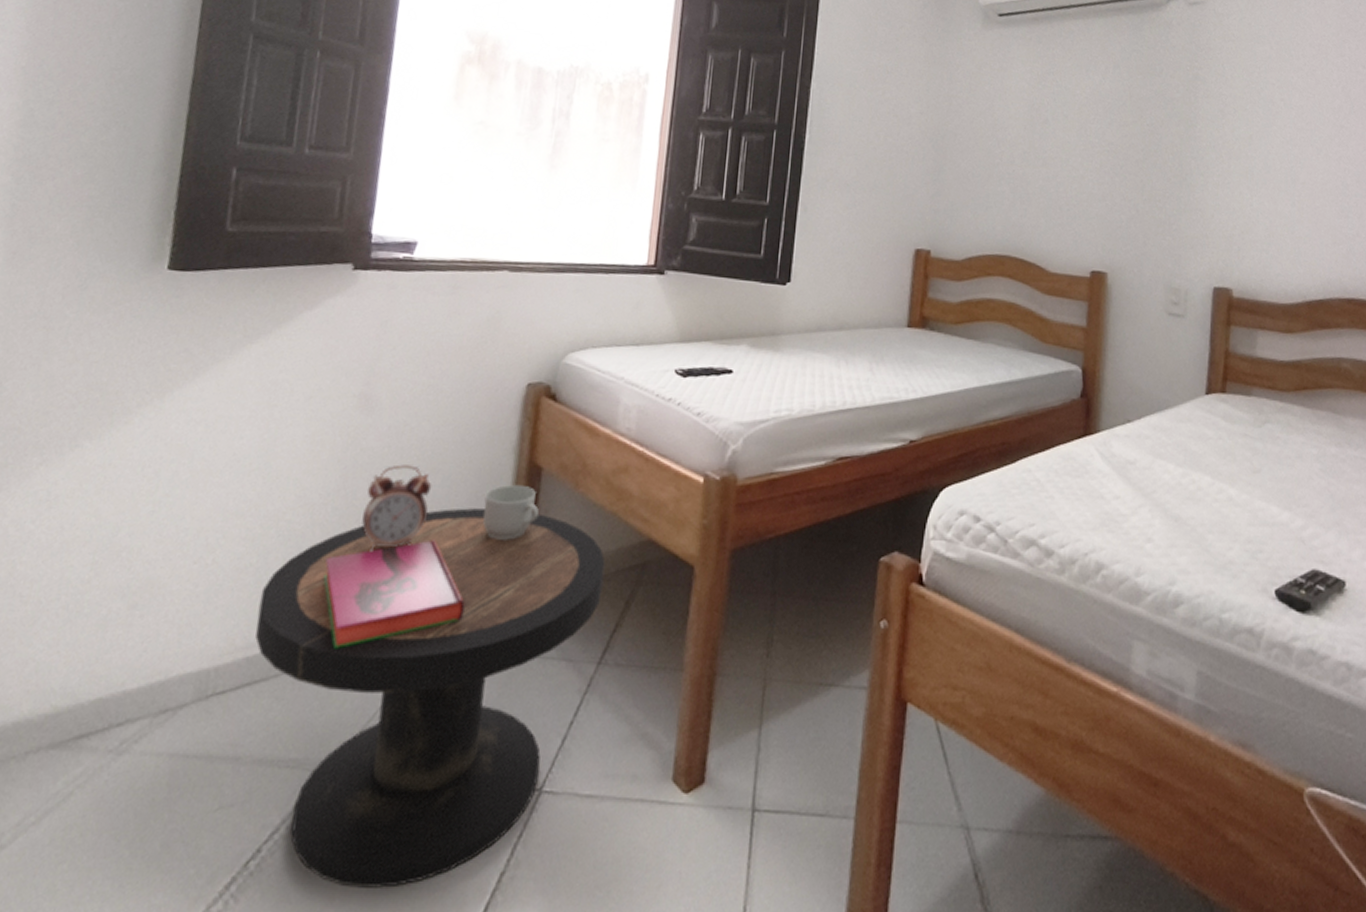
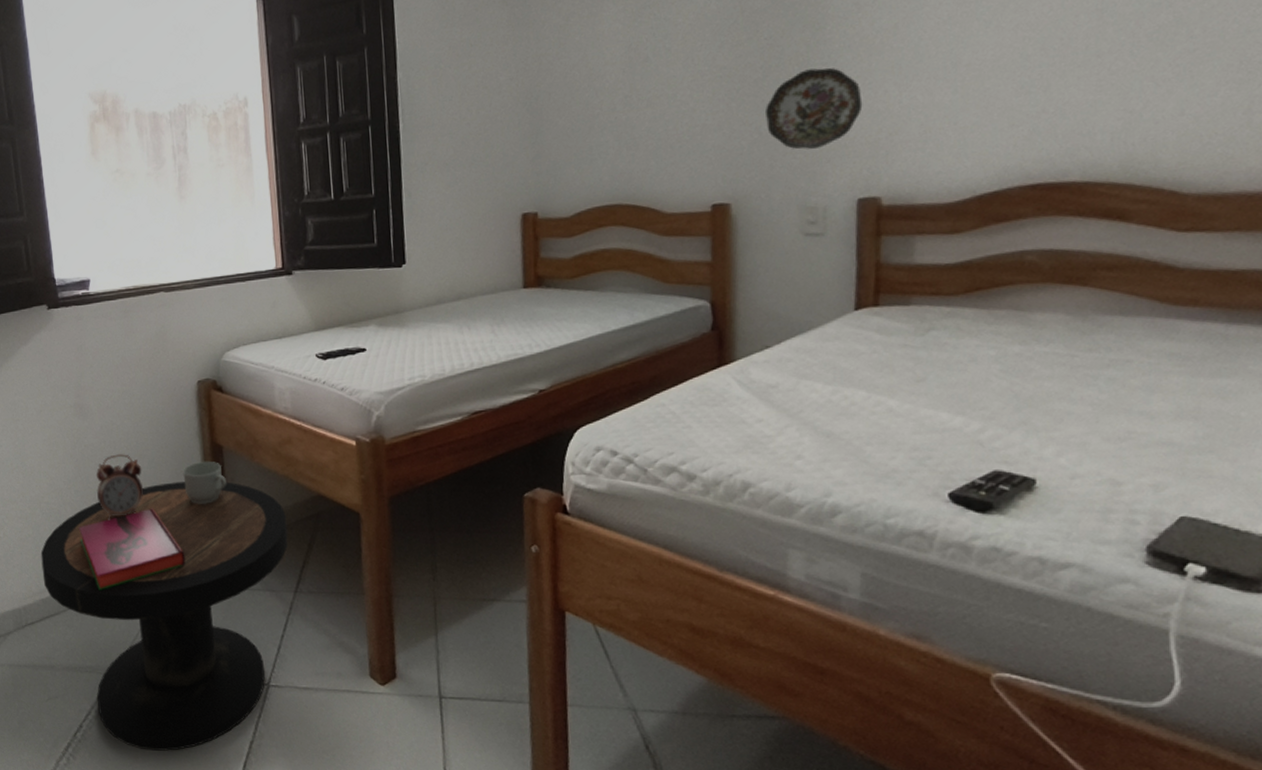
decorative plate: none [1143,160,1222,234] -> present [766,68,863,150]

